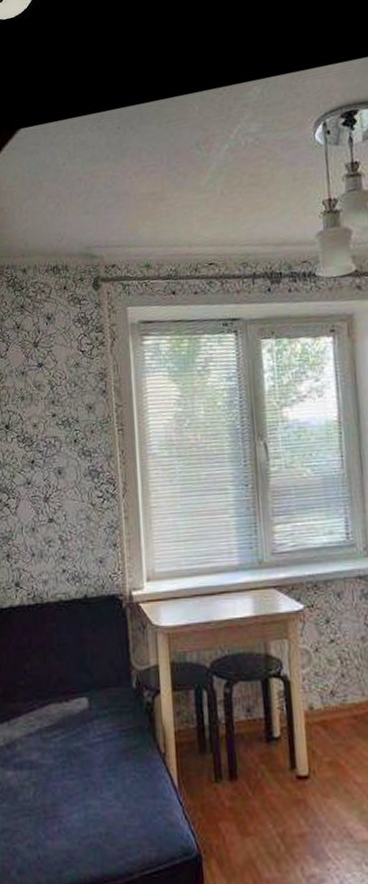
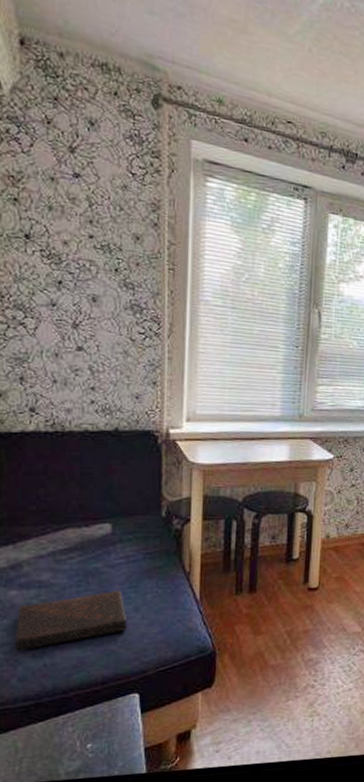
book: none [13,773,110,840] -> present [15,590,128,652]

